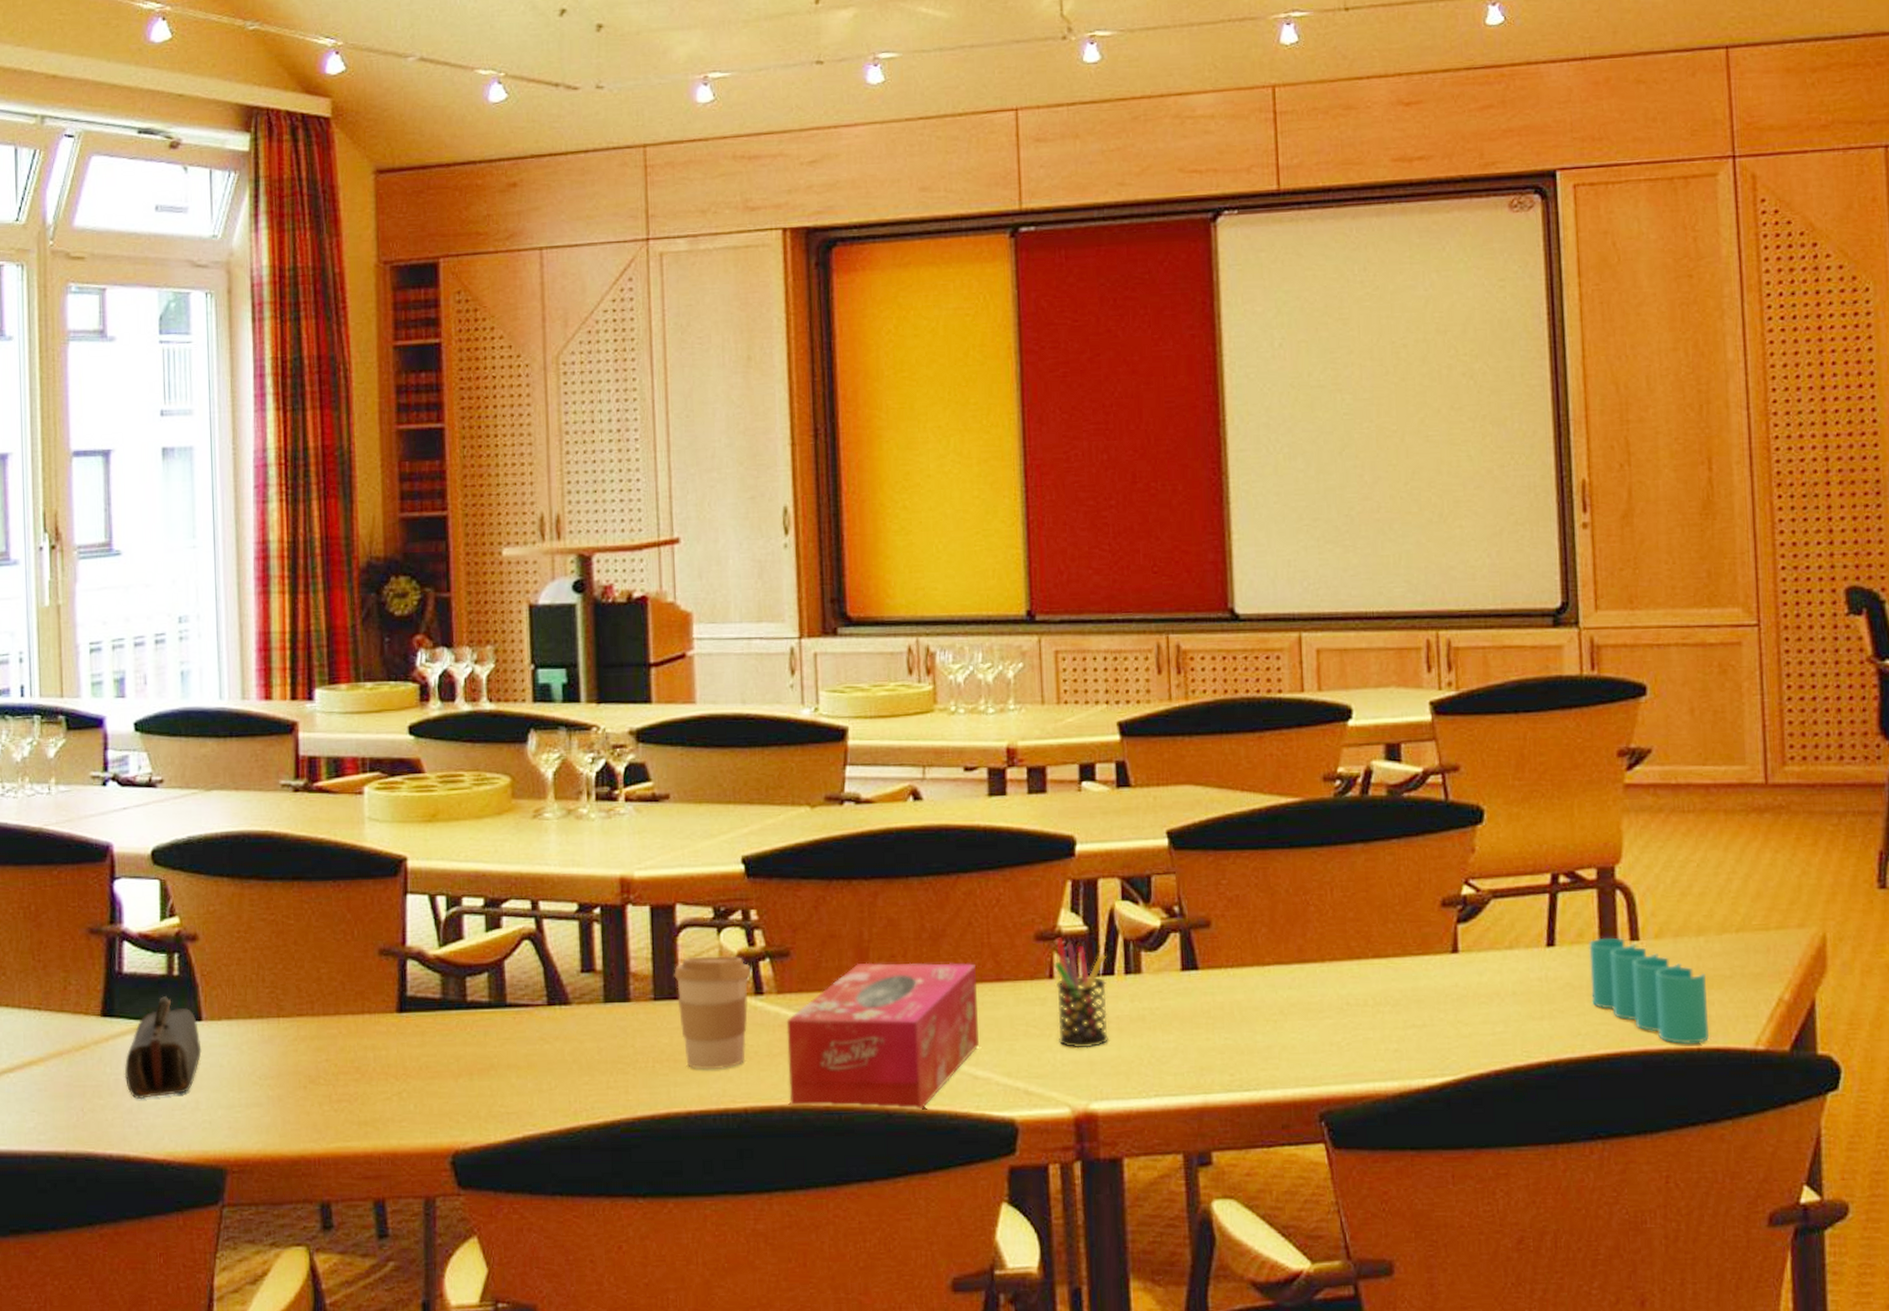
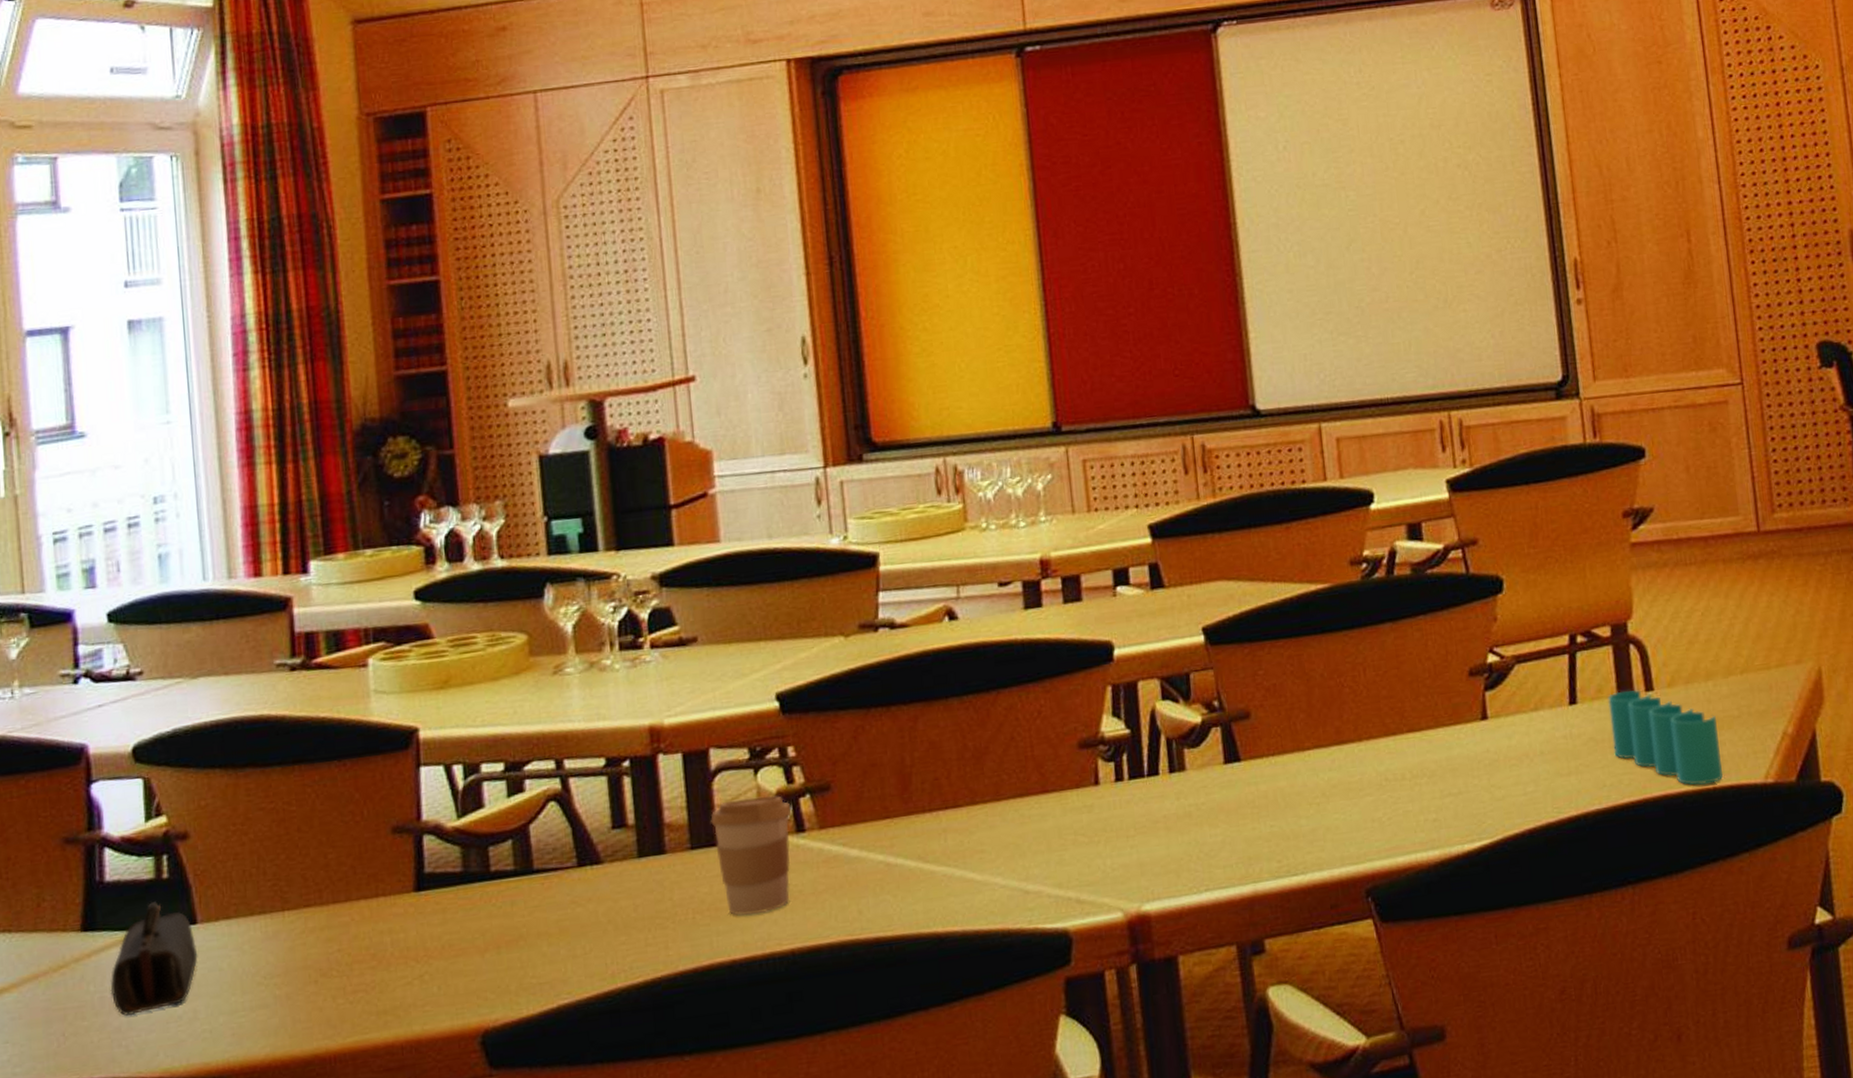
tissue box: present [786,962,979,1111] -> none [830,778,1028,944]
pen holder: present [1053,937,1108,1049] -> none [1098,743,1157,852]

